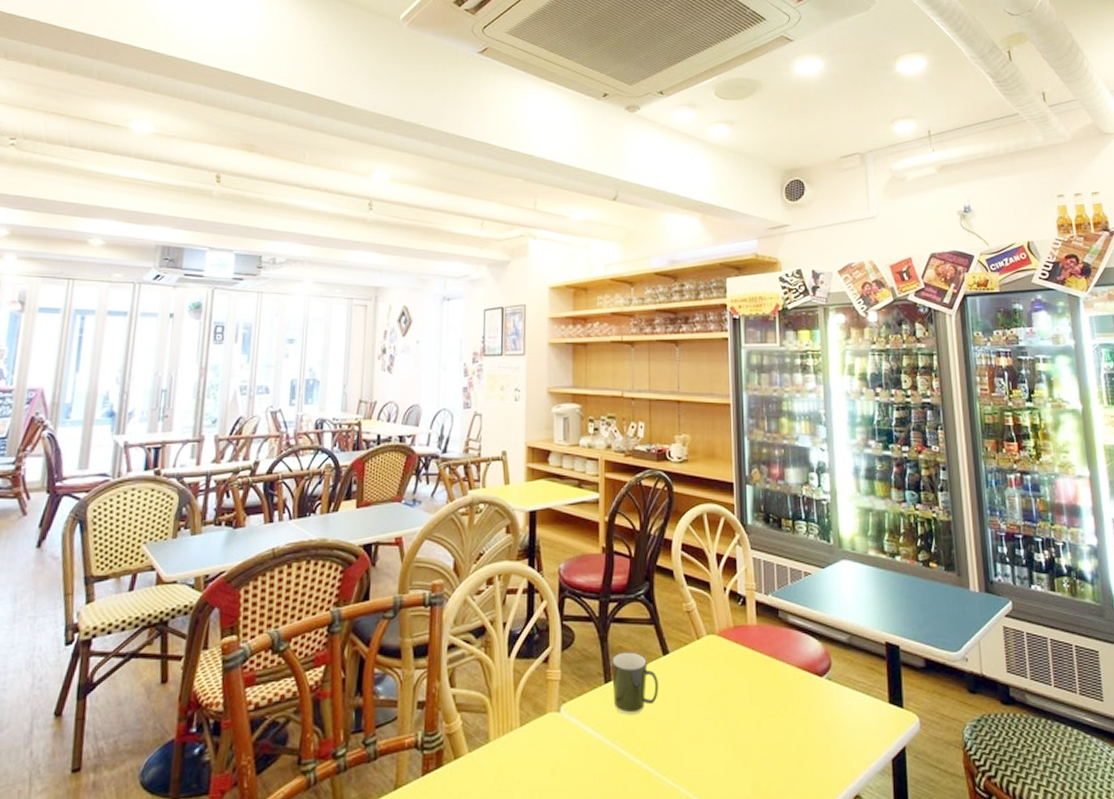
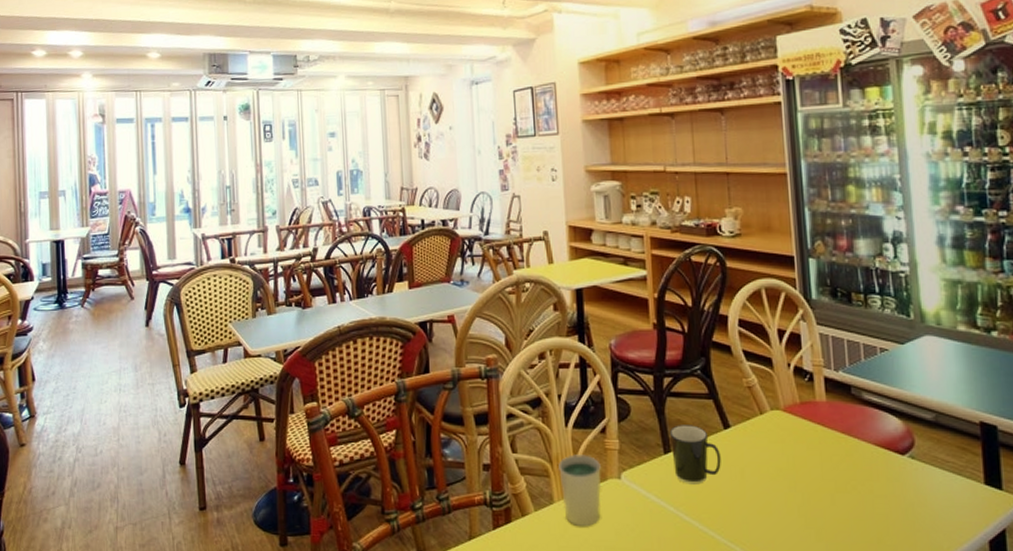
cup: none [497,687,541,766] -> present [558,454,601,526]

